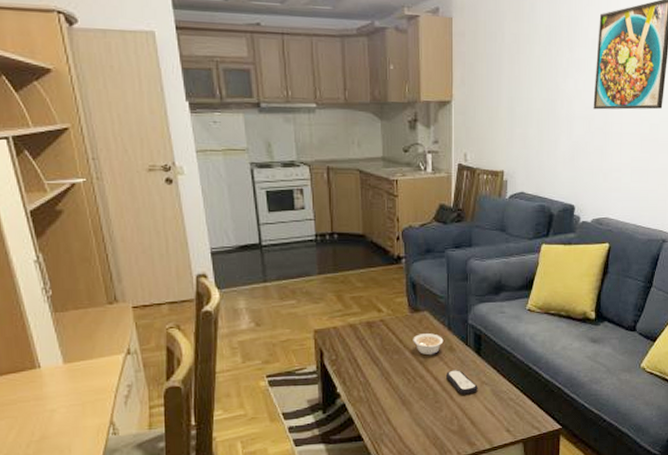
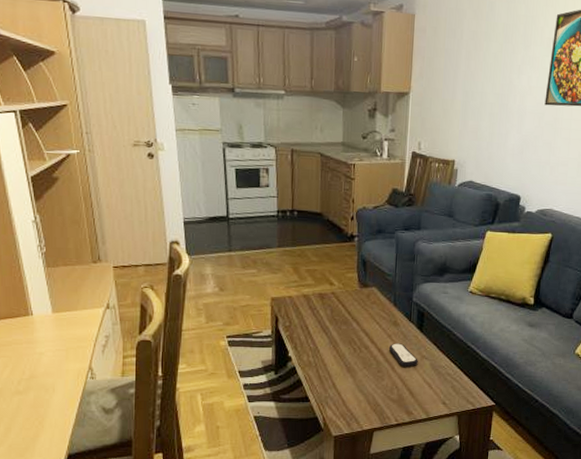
legume: present [413,333,444,356] -> none [360,308,389,328]

